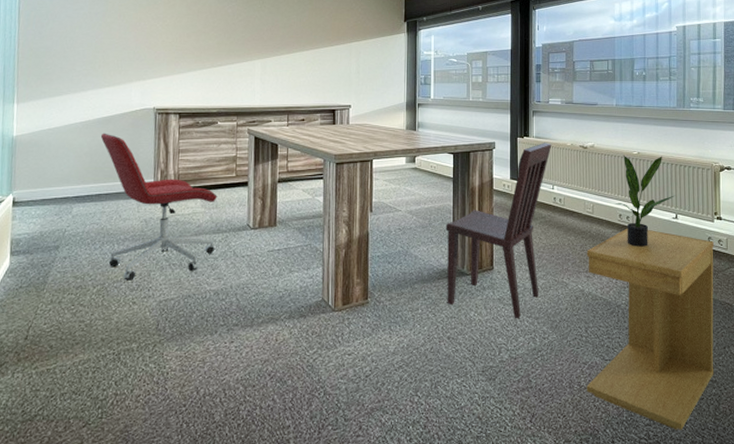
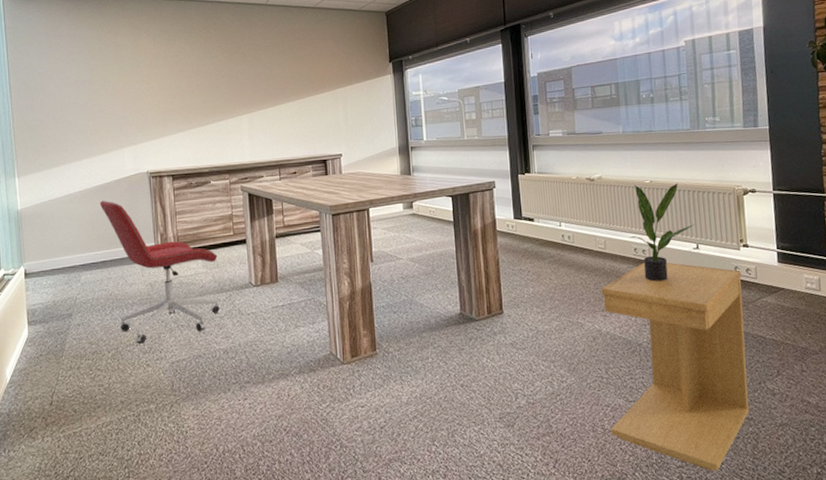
dining chair: present [445,143,552,318] -> none [449,178,556,363]

